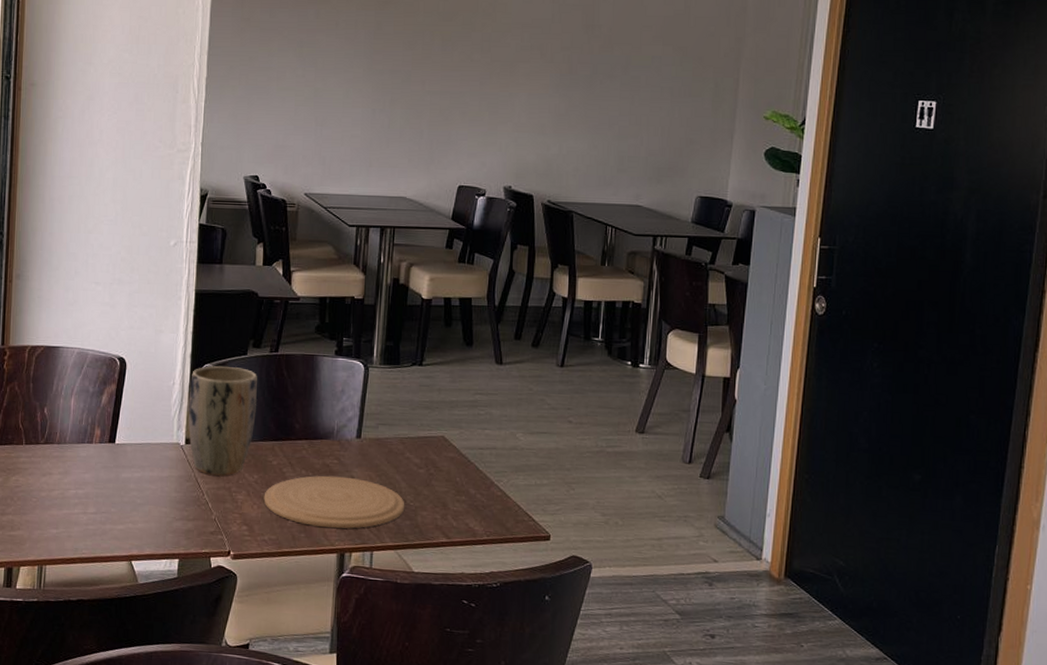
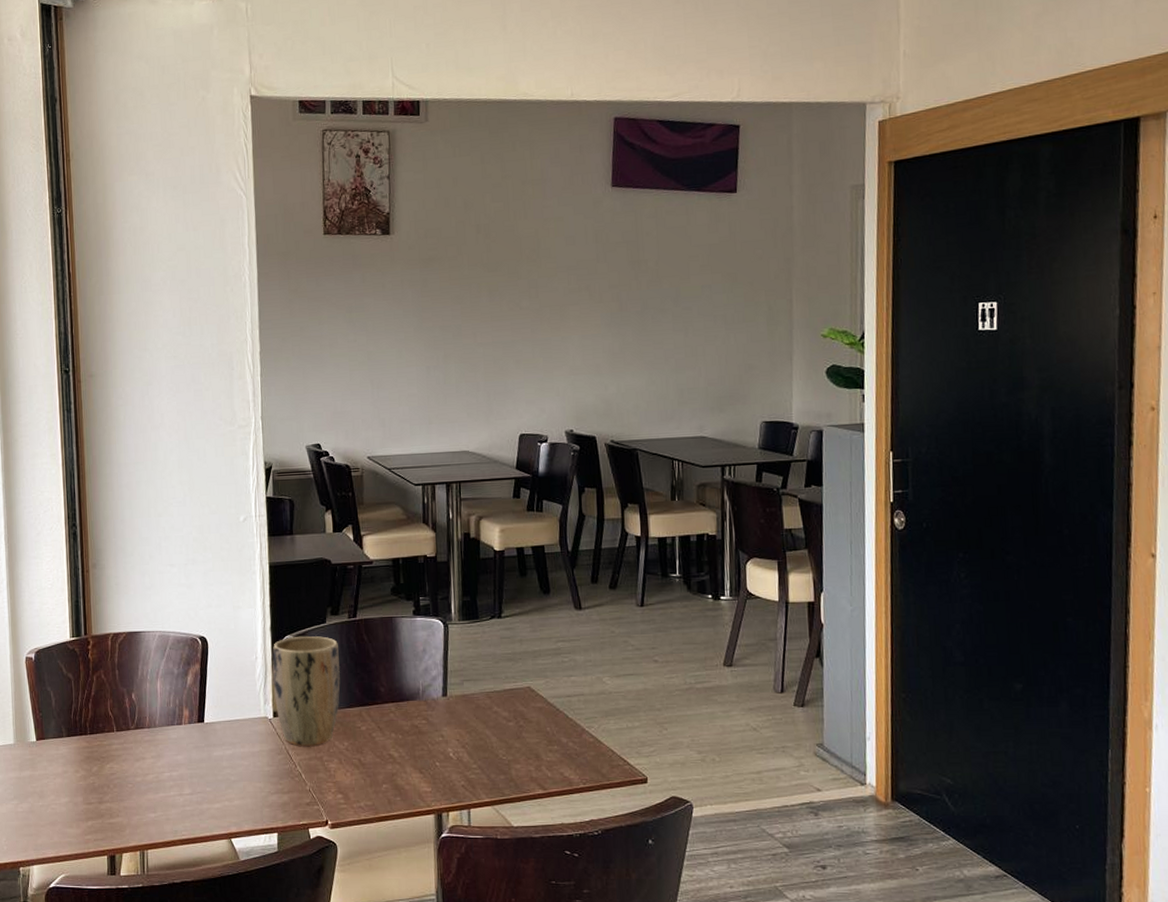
plate: present [263,475,405,529] -> none [356,736,498,790]

